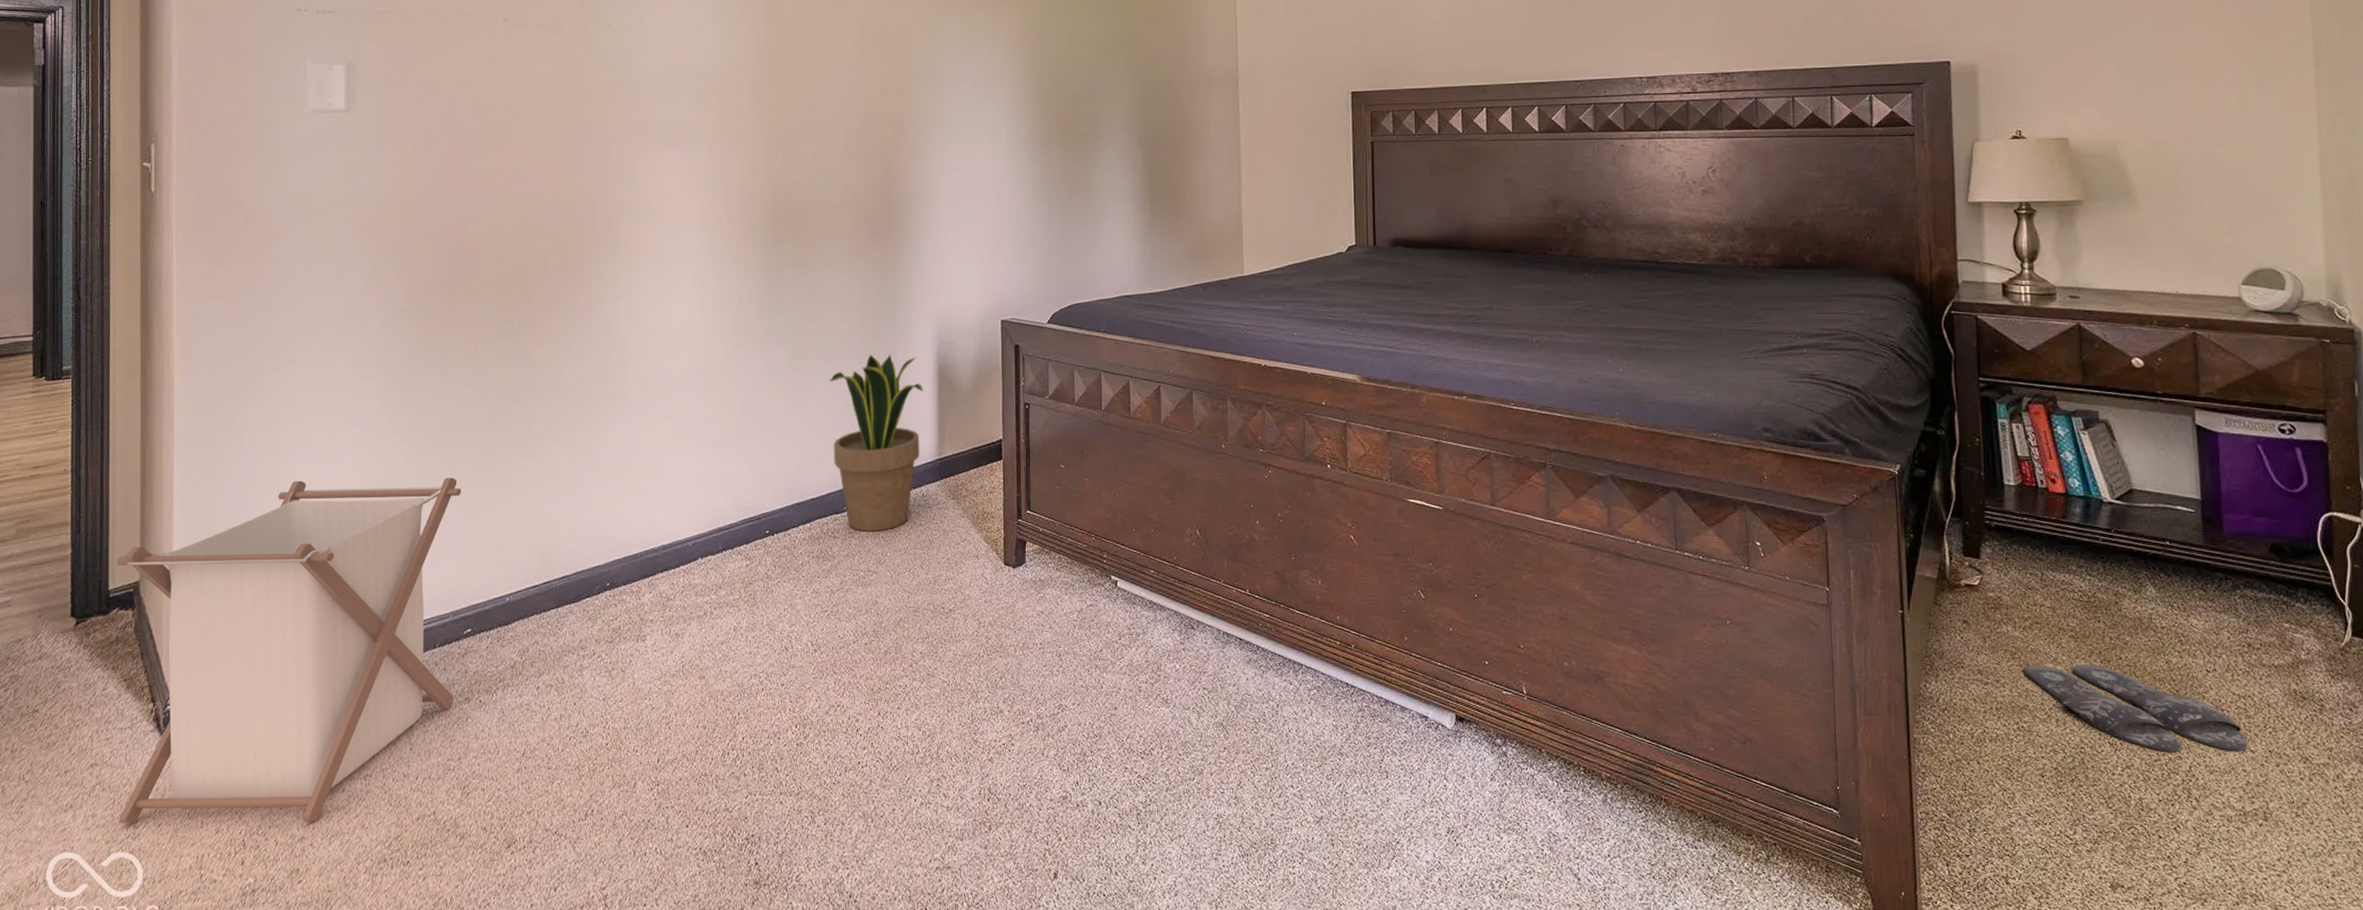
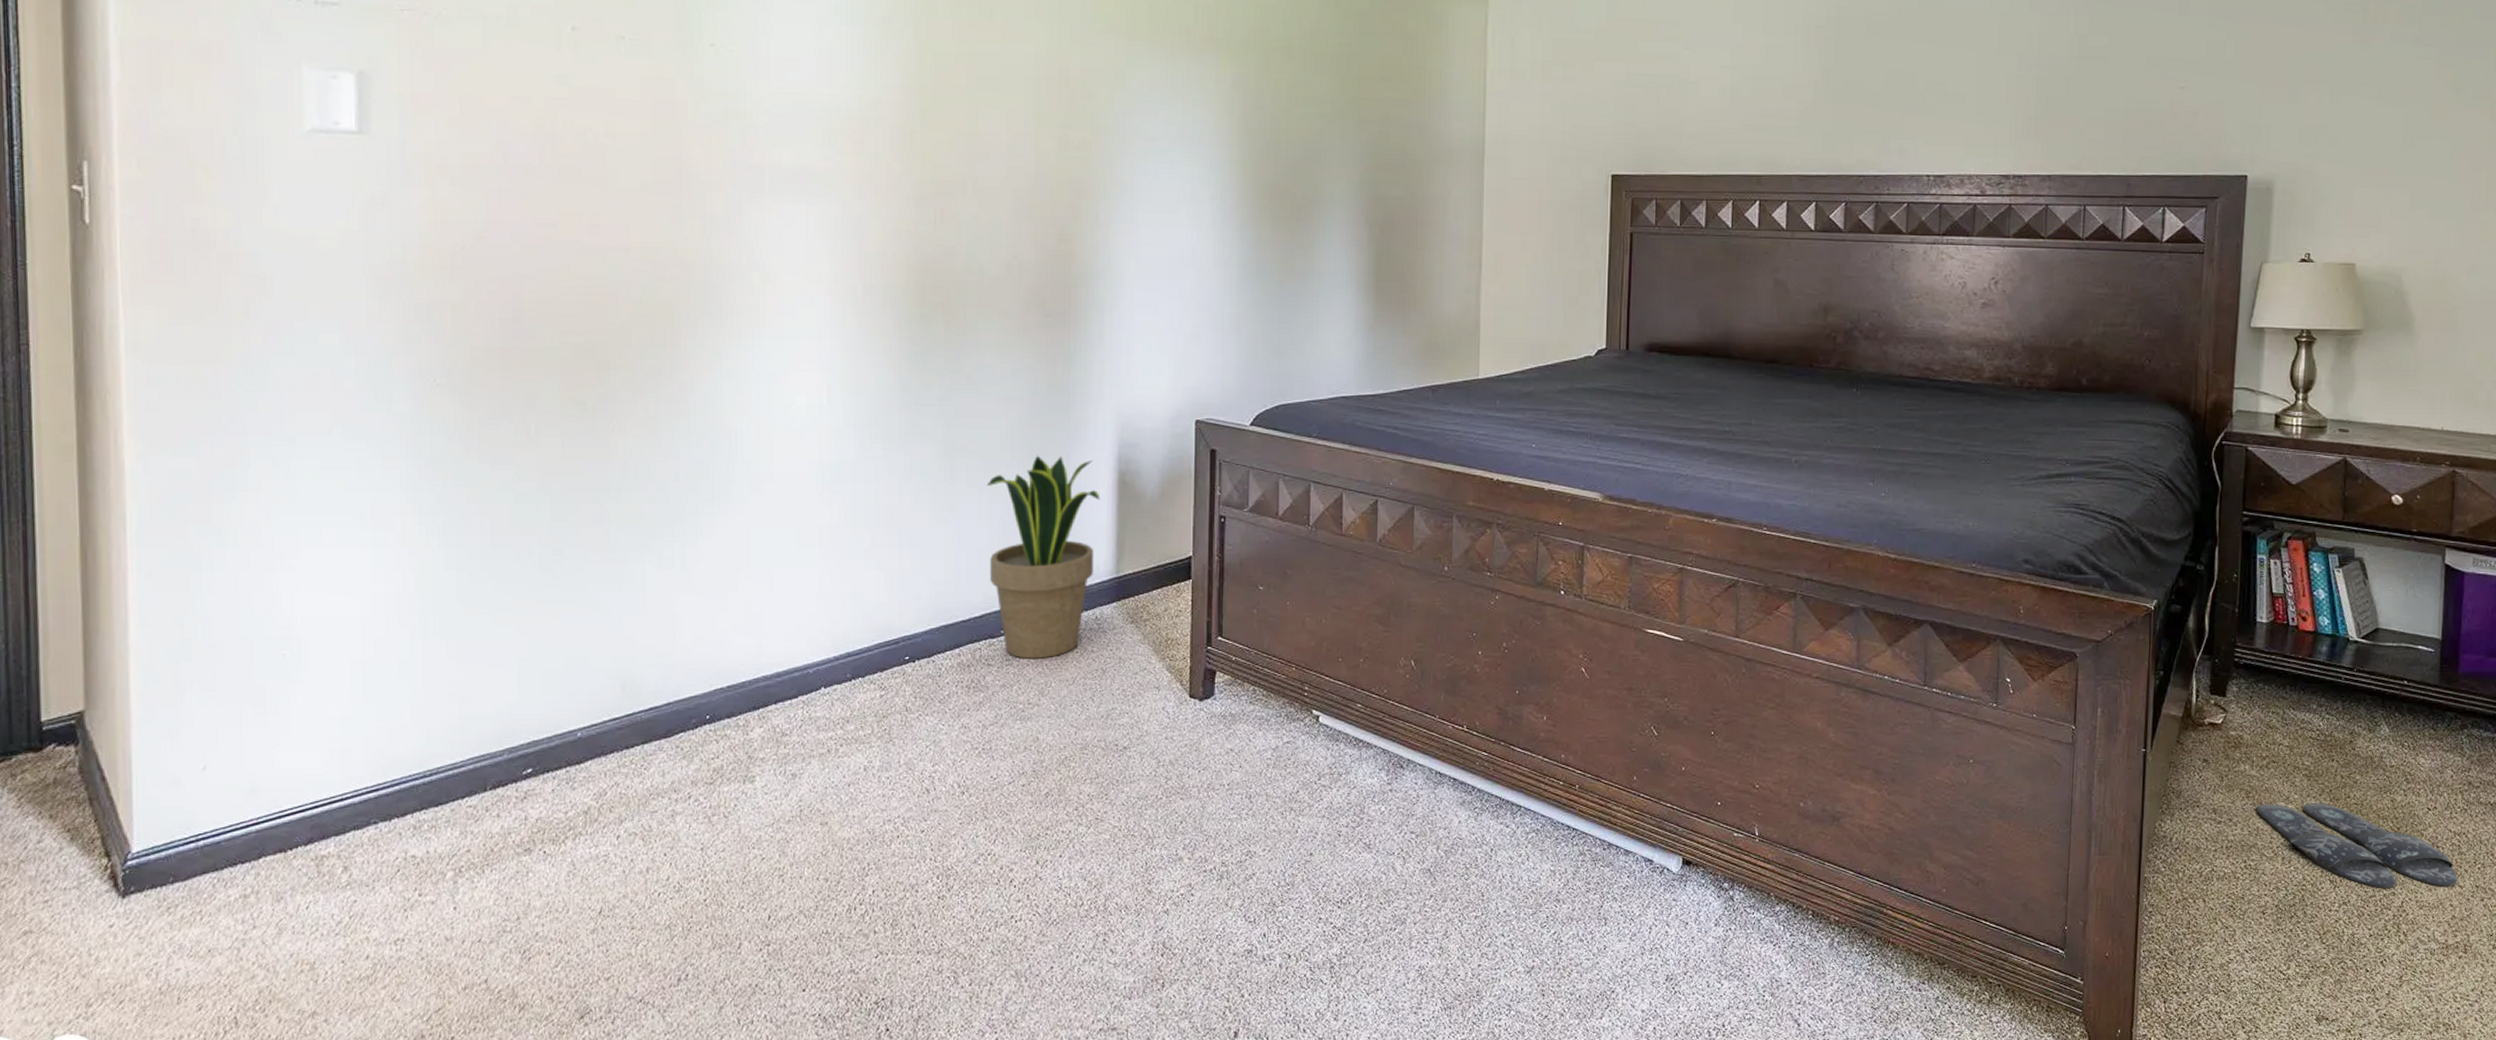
laundry basket: present [117,477,462,824] -> none [51,590,519,1002]

